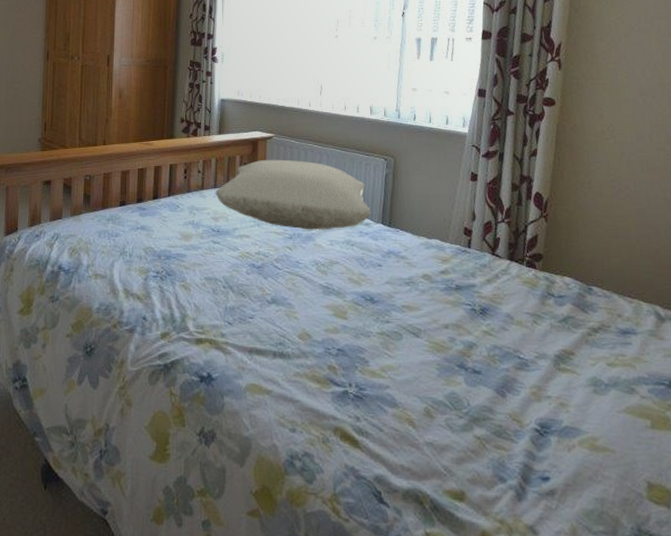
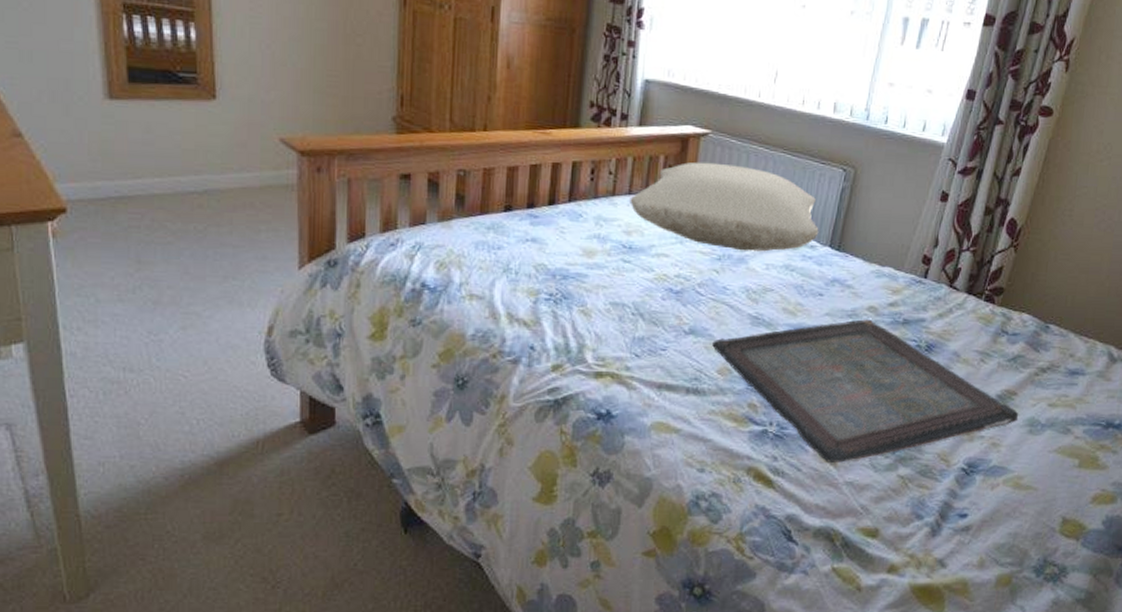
serving tray: none [292,286,581,423] -> present [712,319,1019,463]

